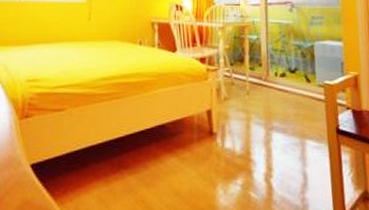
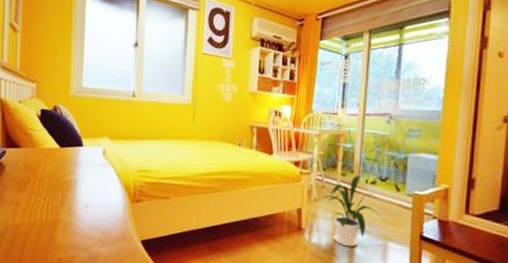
house plant: none [233,69,294,149] -> present [323,176,381,247]

